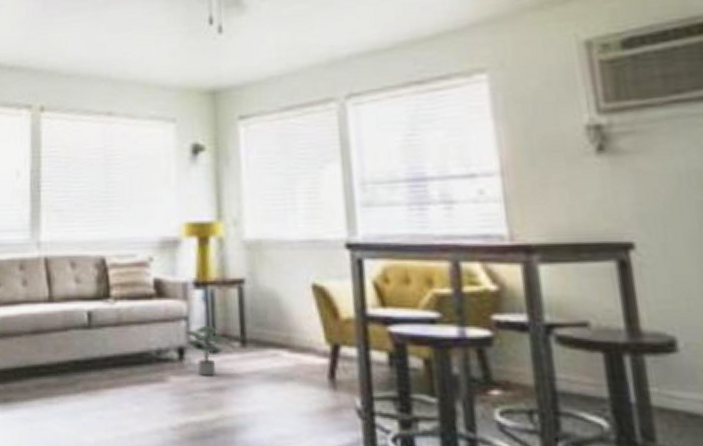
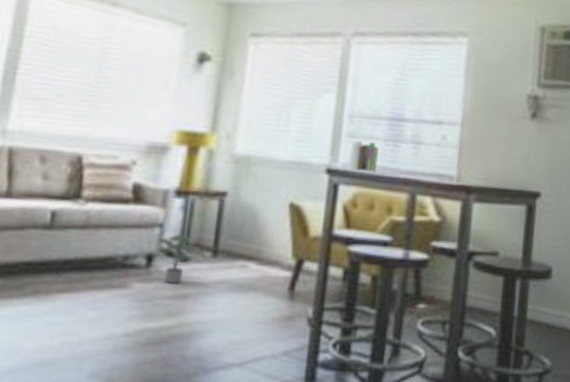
books: none [368,209,404,243] -> present [347,141,380,173]

